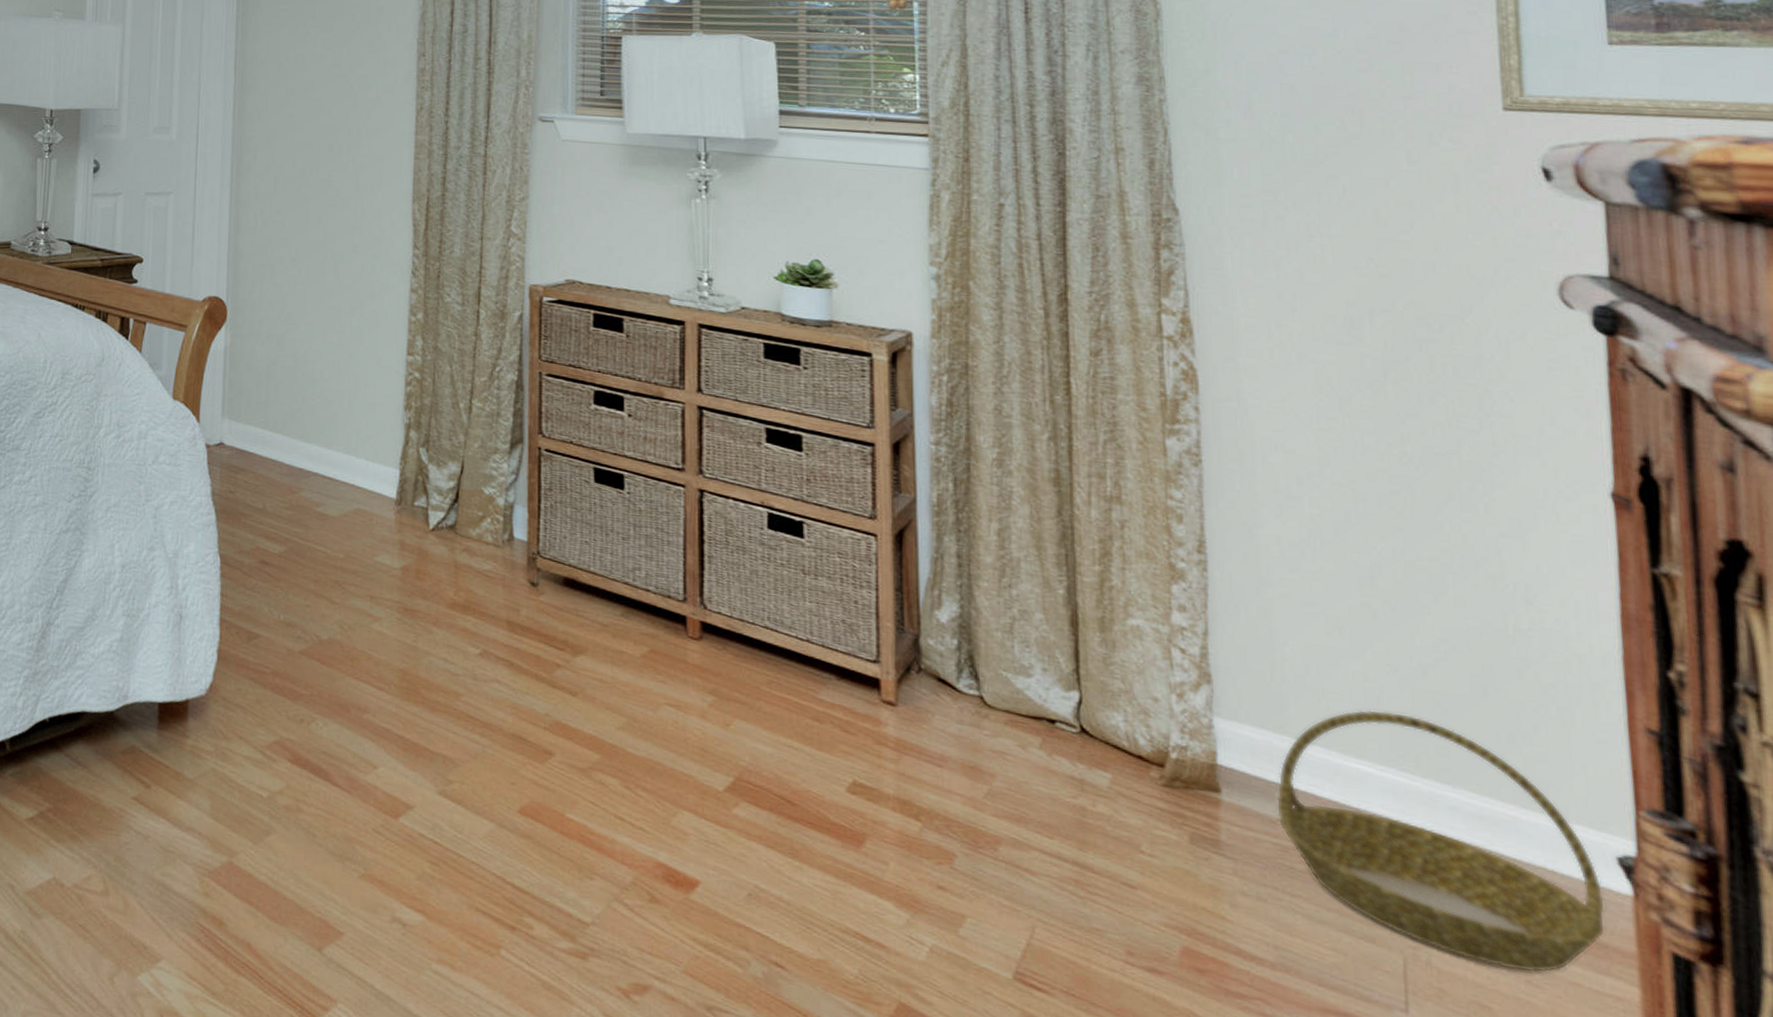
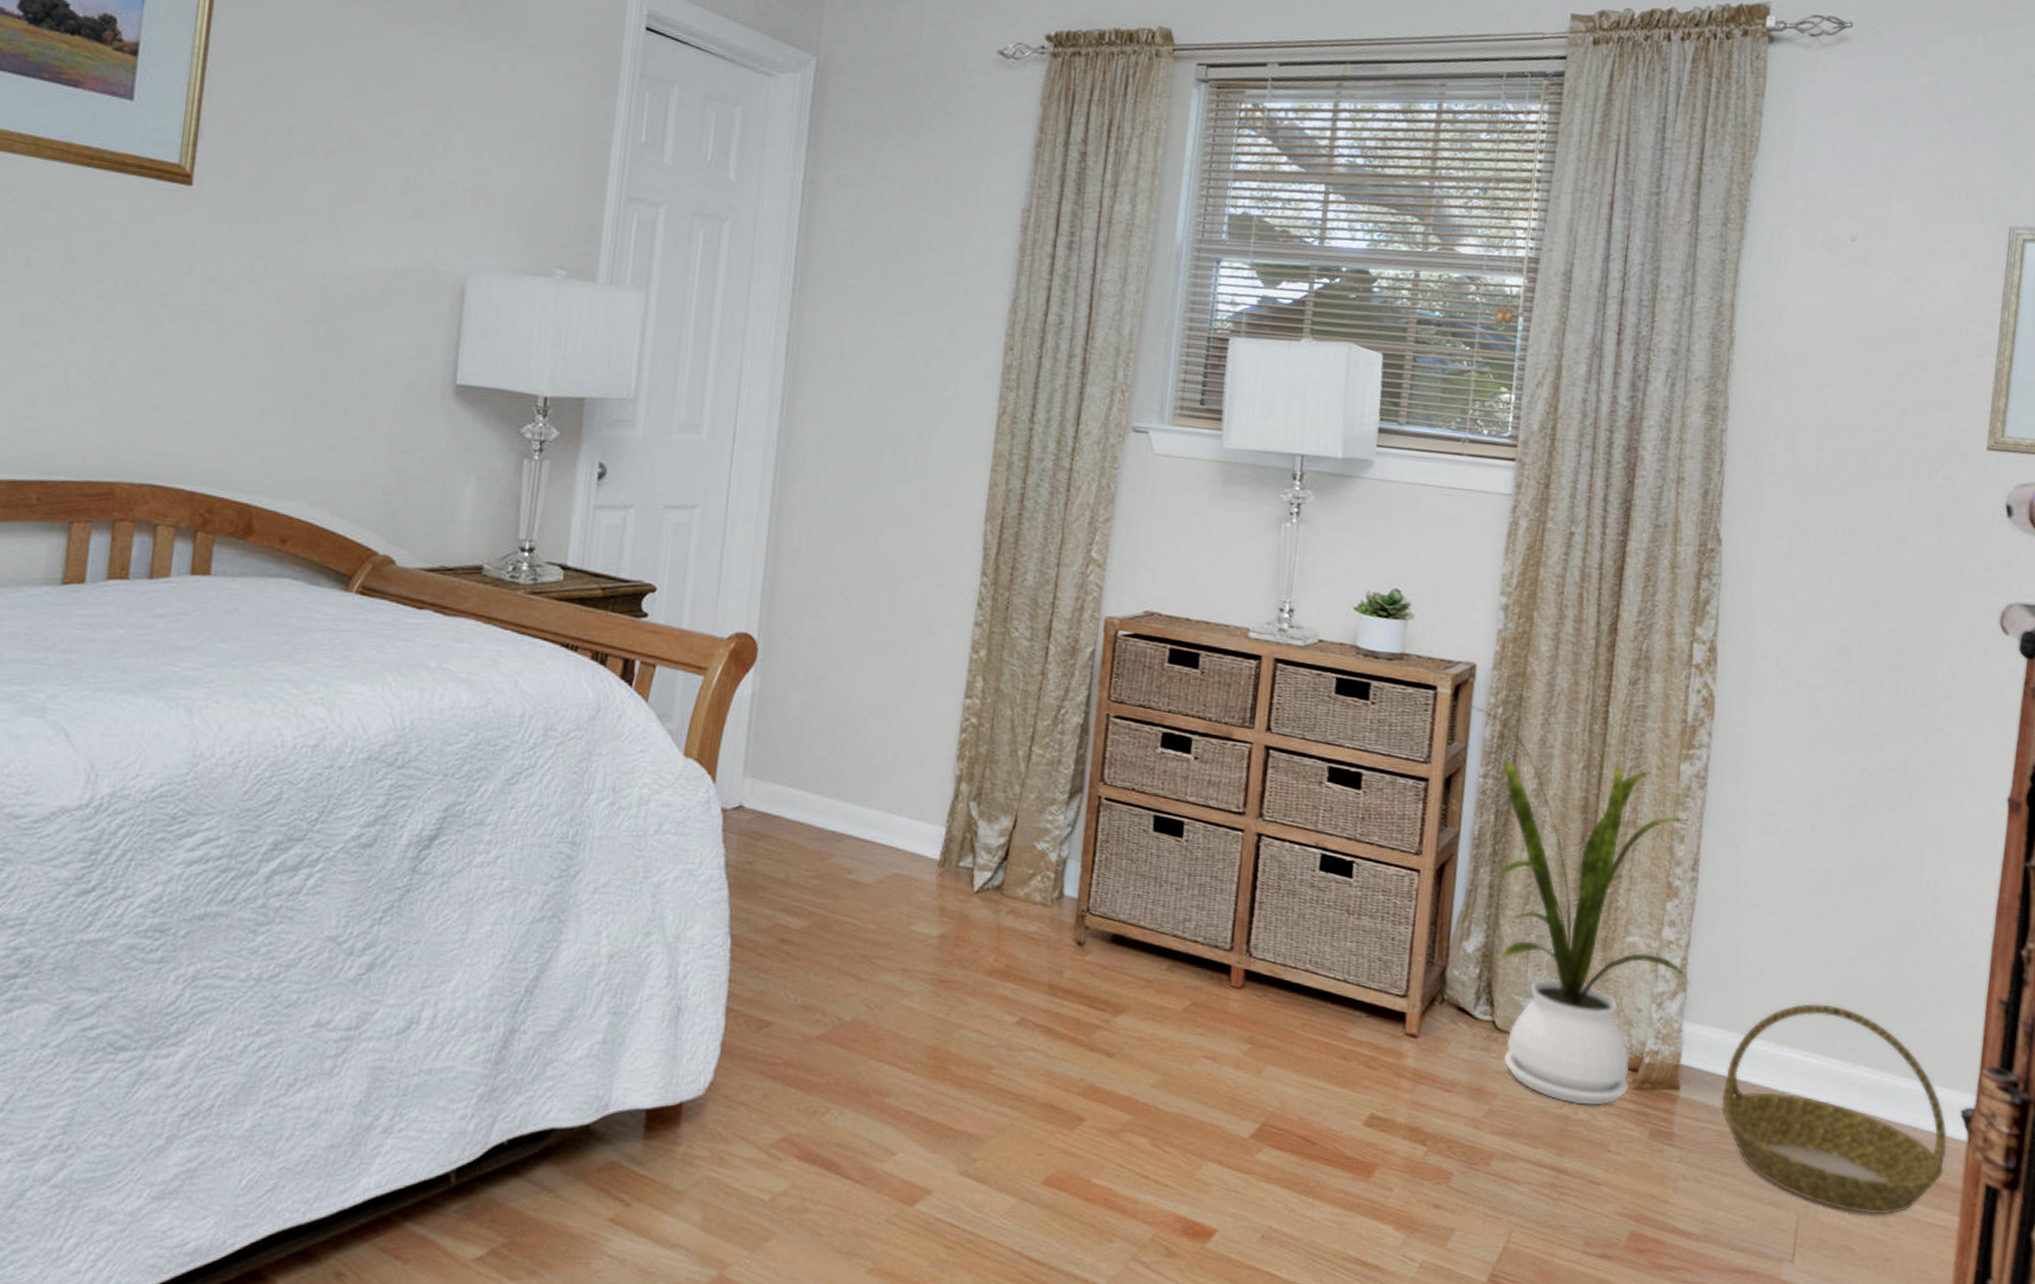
house plant: none [913,373,1216,801] -> present [1472,706,1691,1106]

